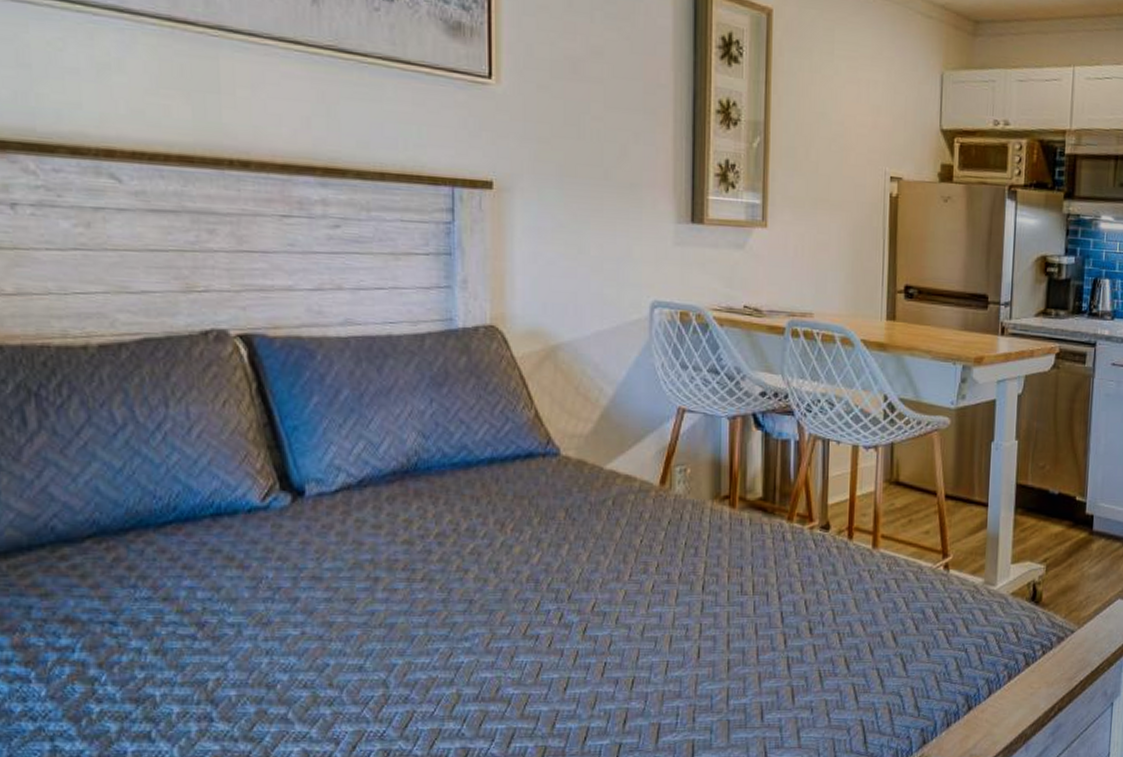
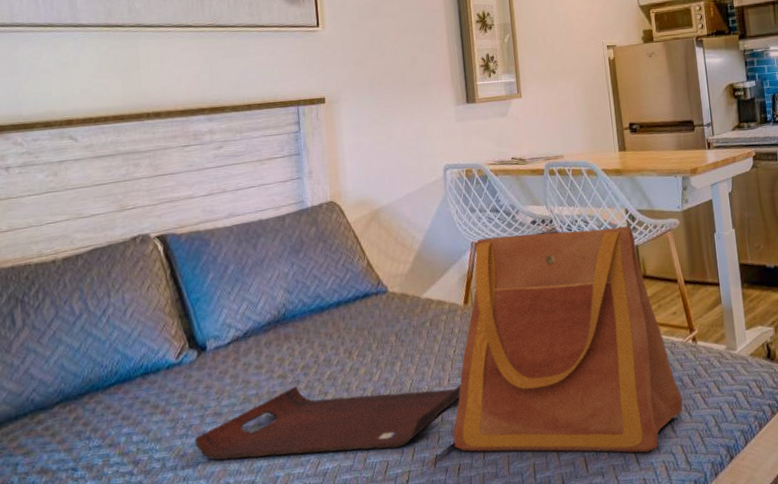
serving tray: none [283,556,646,648] -> present [194,384,462,461]
tote bag: none [629,404,921,690] -> present [453,225,683,453]

